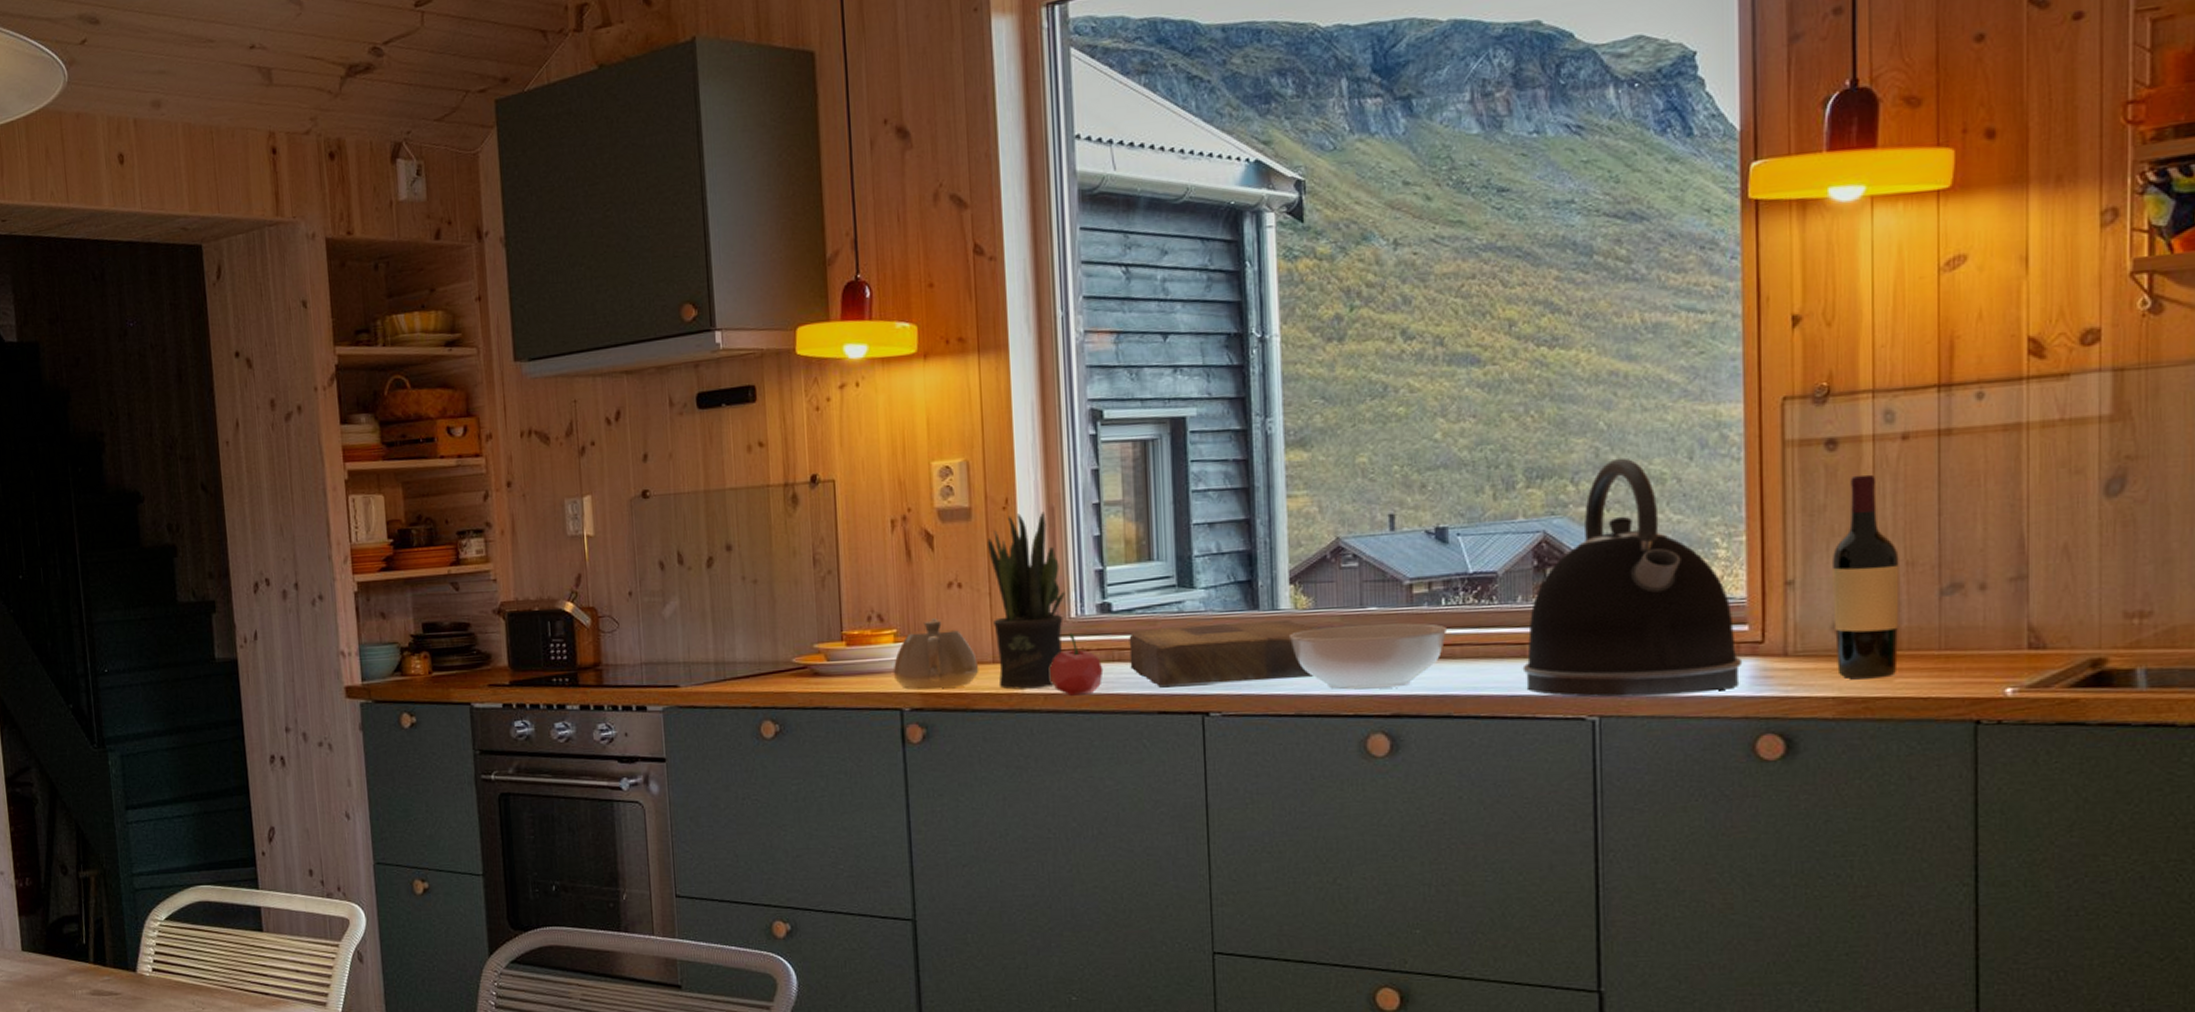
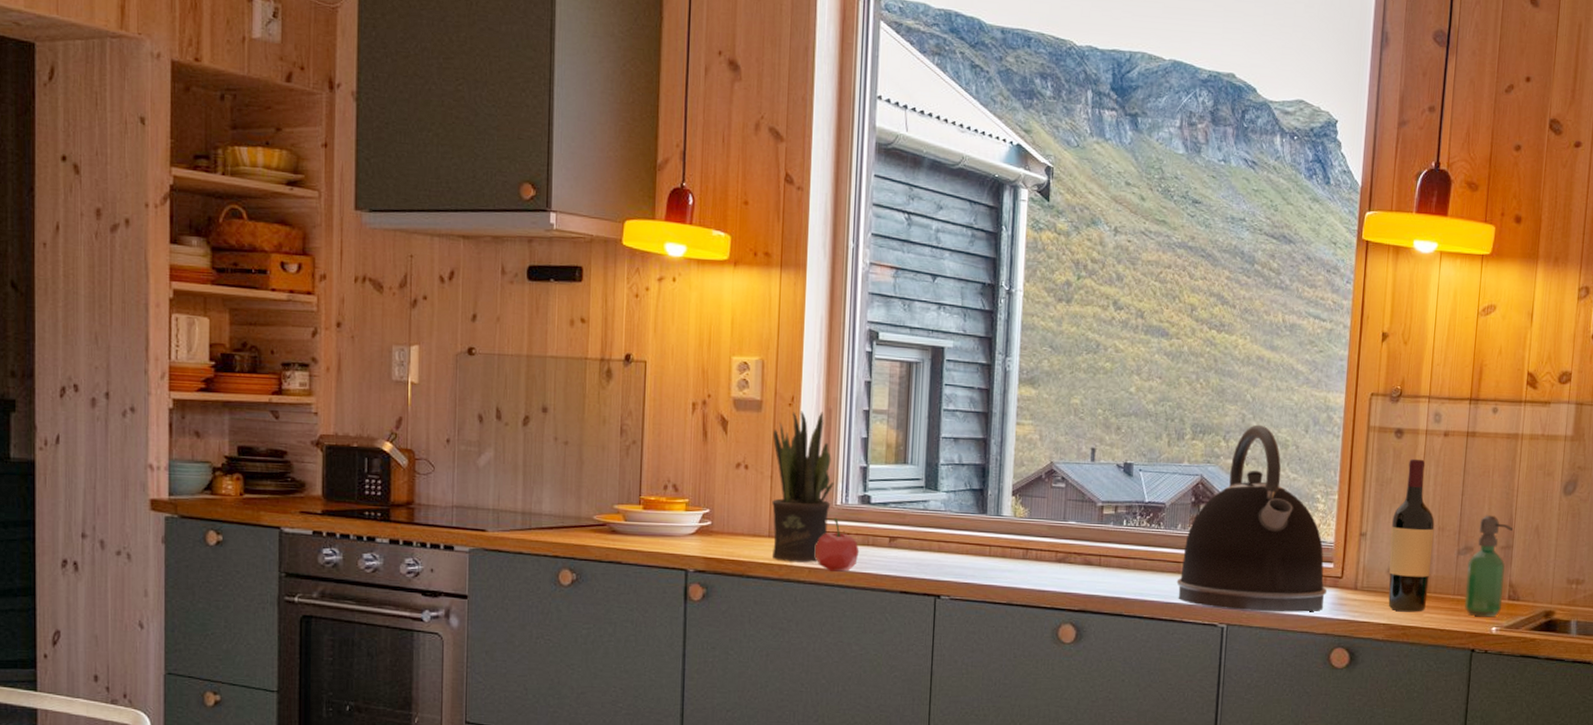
teapot: present [893,618,979,691] -> none [682,493,757,556]
cutting board: present [1129,619,1318,688] -> none [881,521,1030,574]
bowl: present [1288,623,1446,690] -> none [1007,534,1125,588]
soap dispenser: none [1957,537,2025,675] -> present [1464,515,1513,616]

